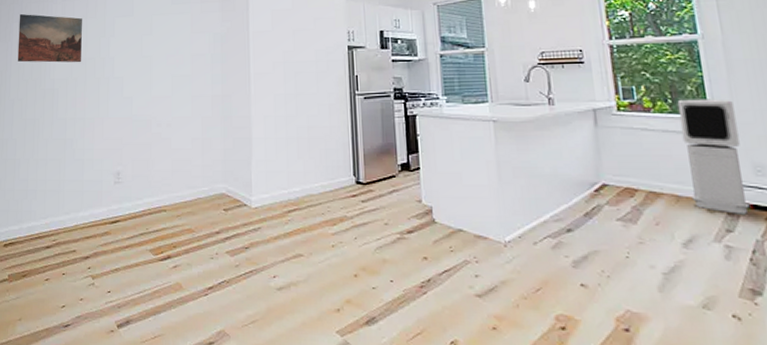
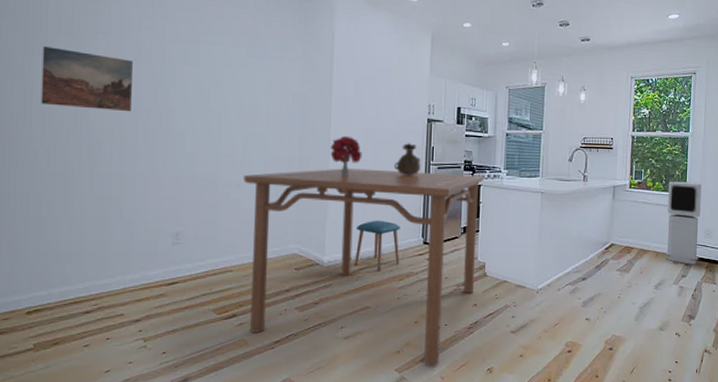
dining table: none [173,103,423,332] -> present [243,168,484,366]
bouquet: none [251,70,283,111] -> present [330,135,362,176]
stool: none [281,157,332,214] -> present [354,220,400,271]
ceramic jug: none [316,73,345,108] -> present [393,143,421,175]

